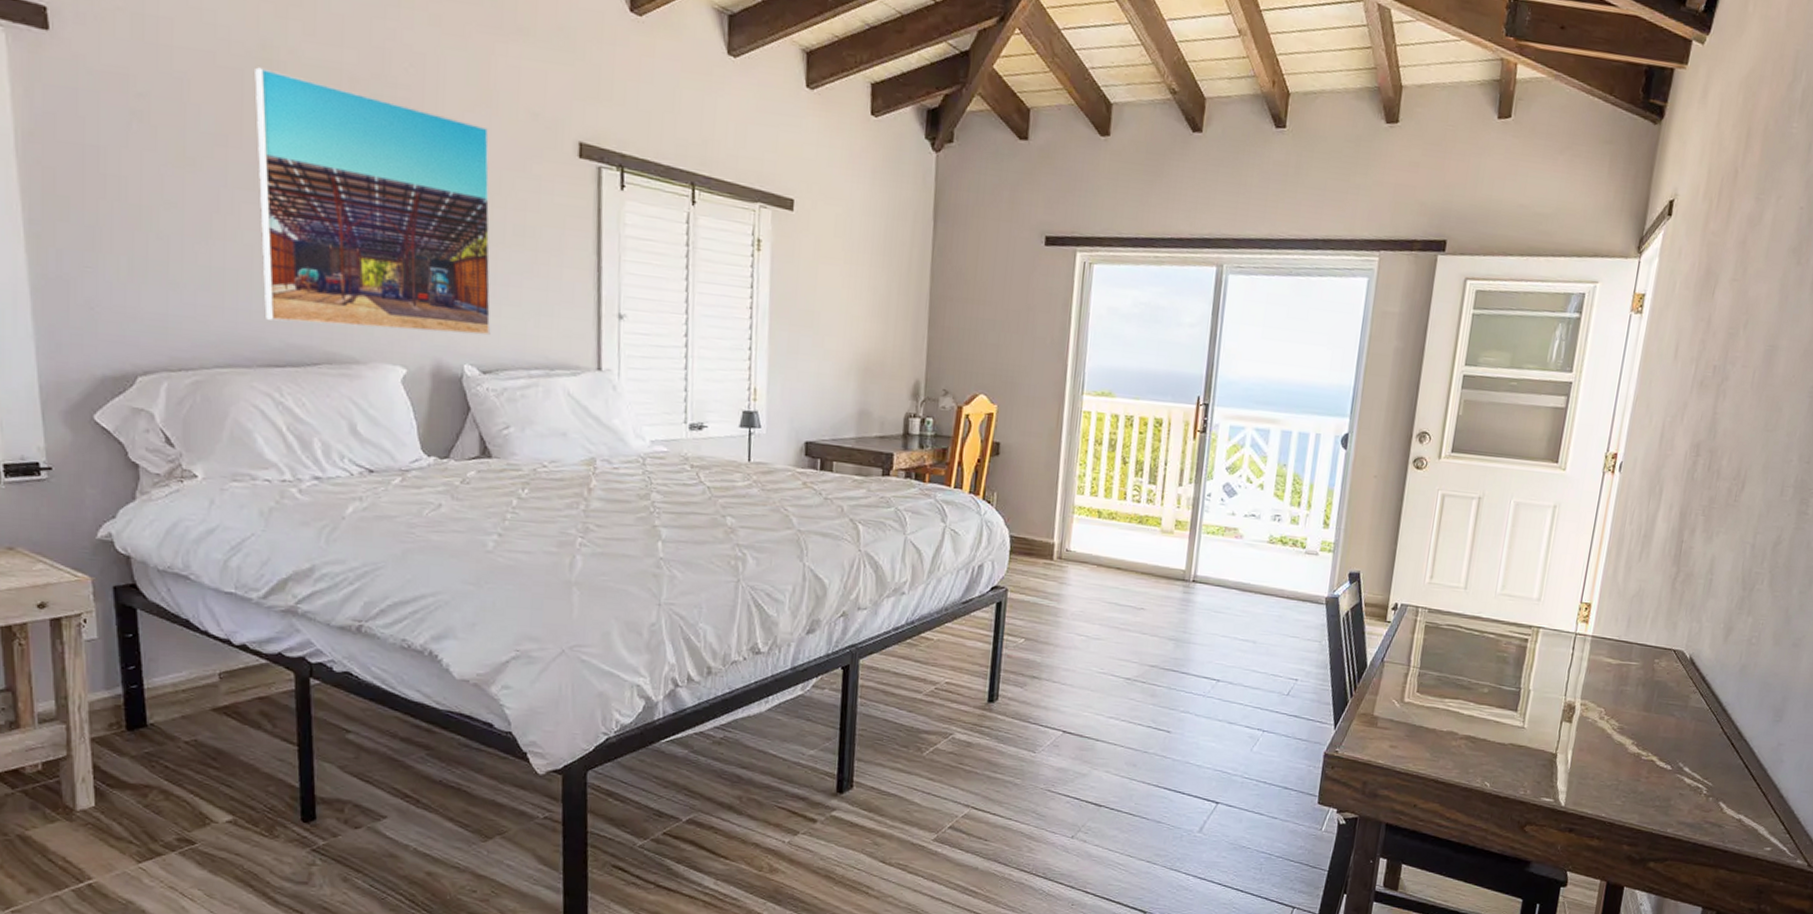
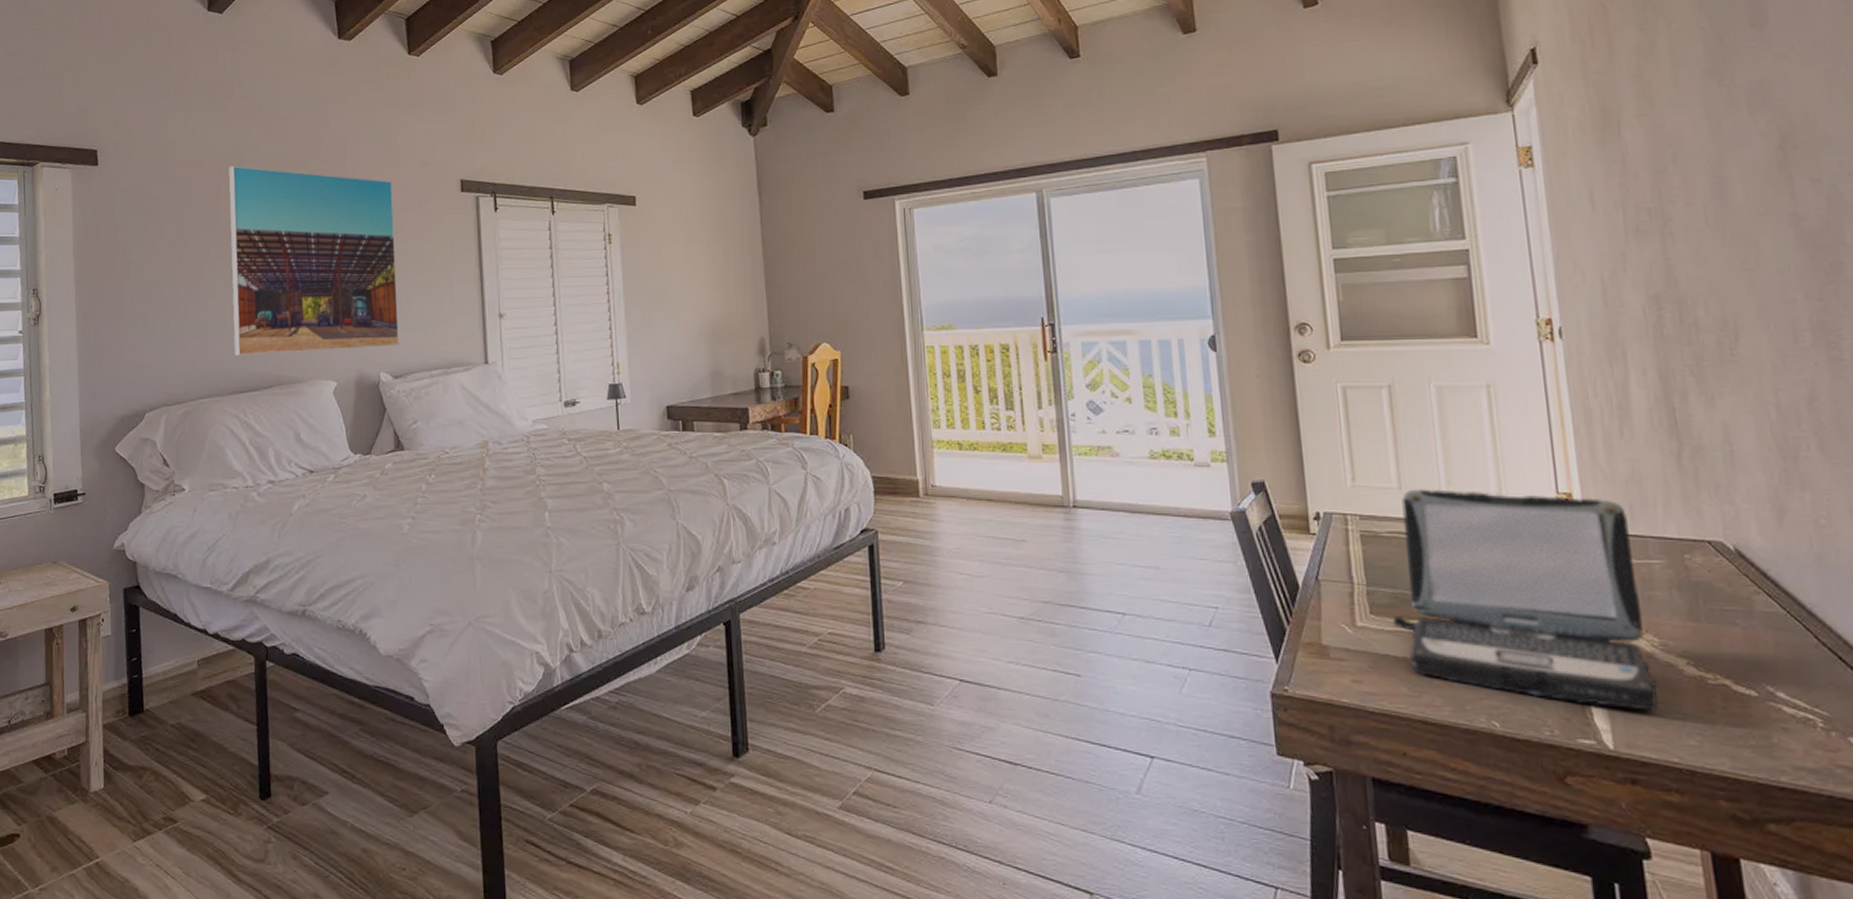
laptop: none [1432,589,1626,778] -> present [1393,489,1659,711]

